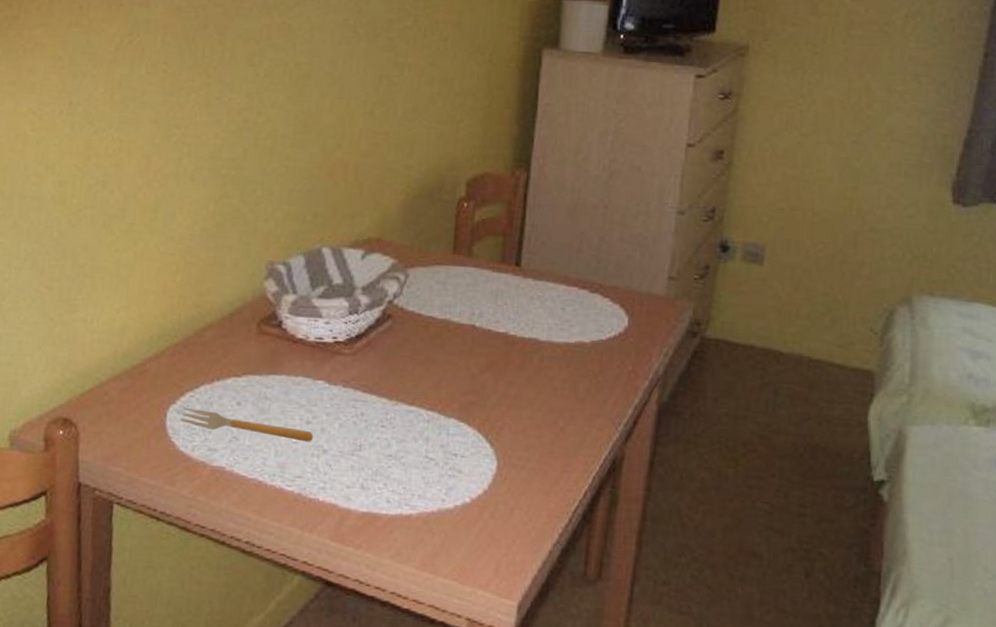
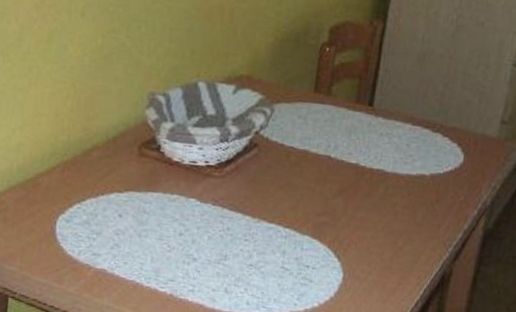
fork: present [180,407,314,442] -> none [68,217,186,251]

